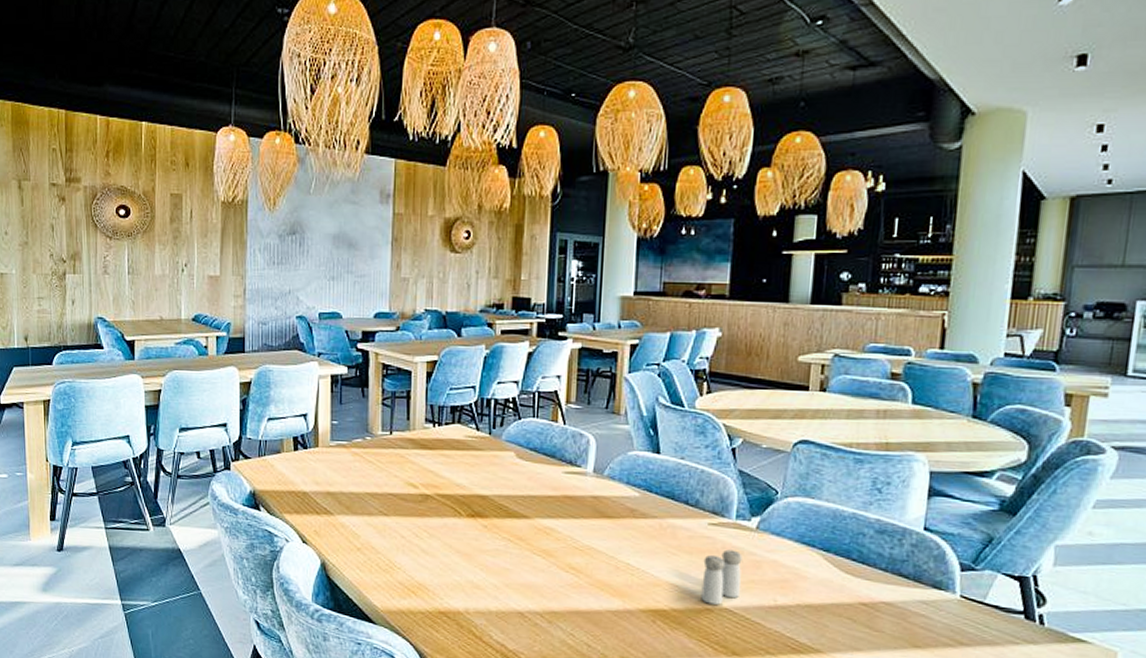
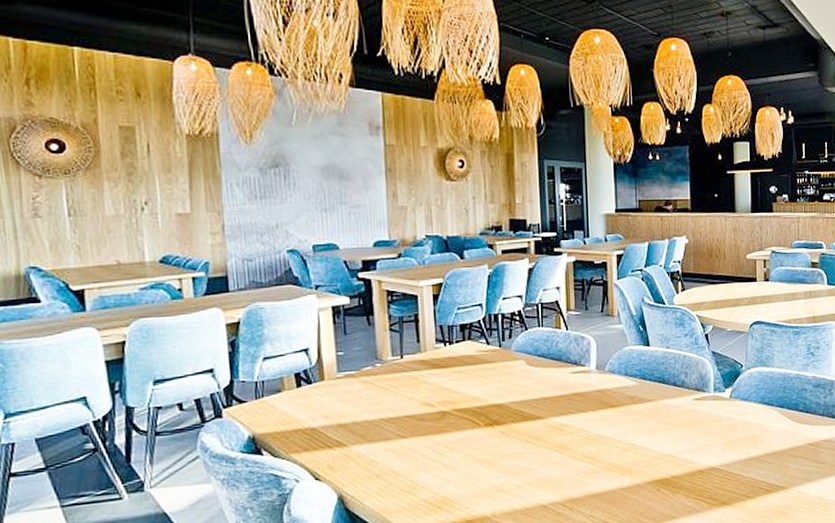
salt and pepper shaker: present [701,549,742,605] -> none [693,418,724,467]

